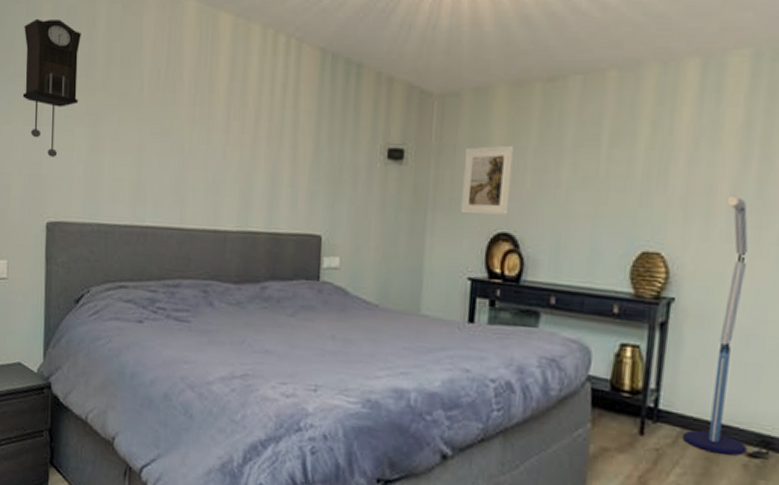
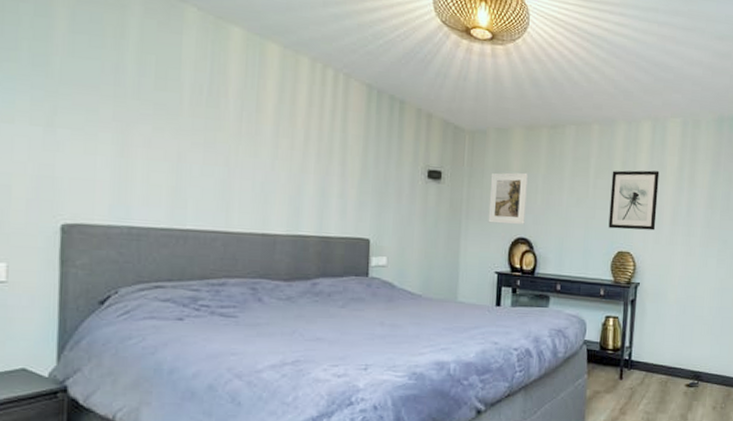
pendulum clock: present [22,18,81,157] -> none [28,20,107,160]
wall art: none [628,131,712,221] -> present [608,170,660,231]
floor lamp: present [681,195,748,456] -> none [646,213,686,387]

